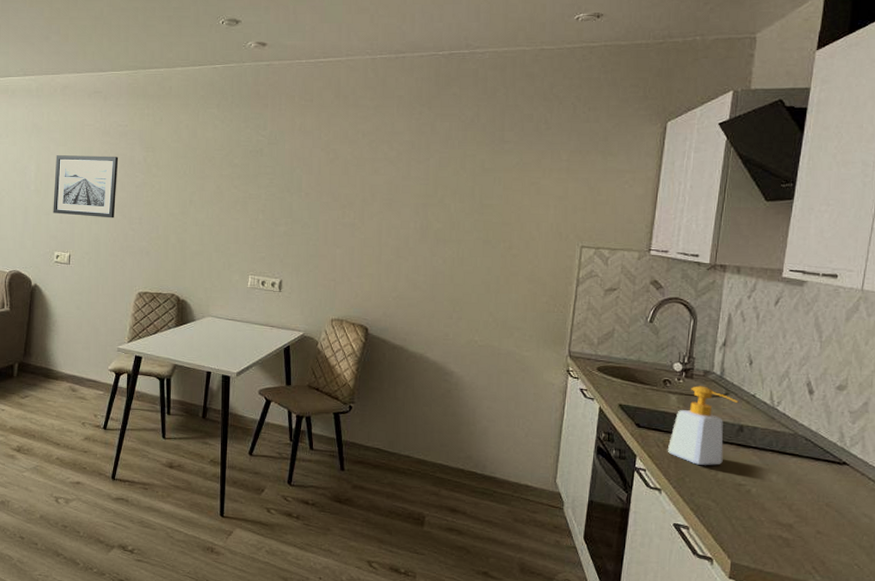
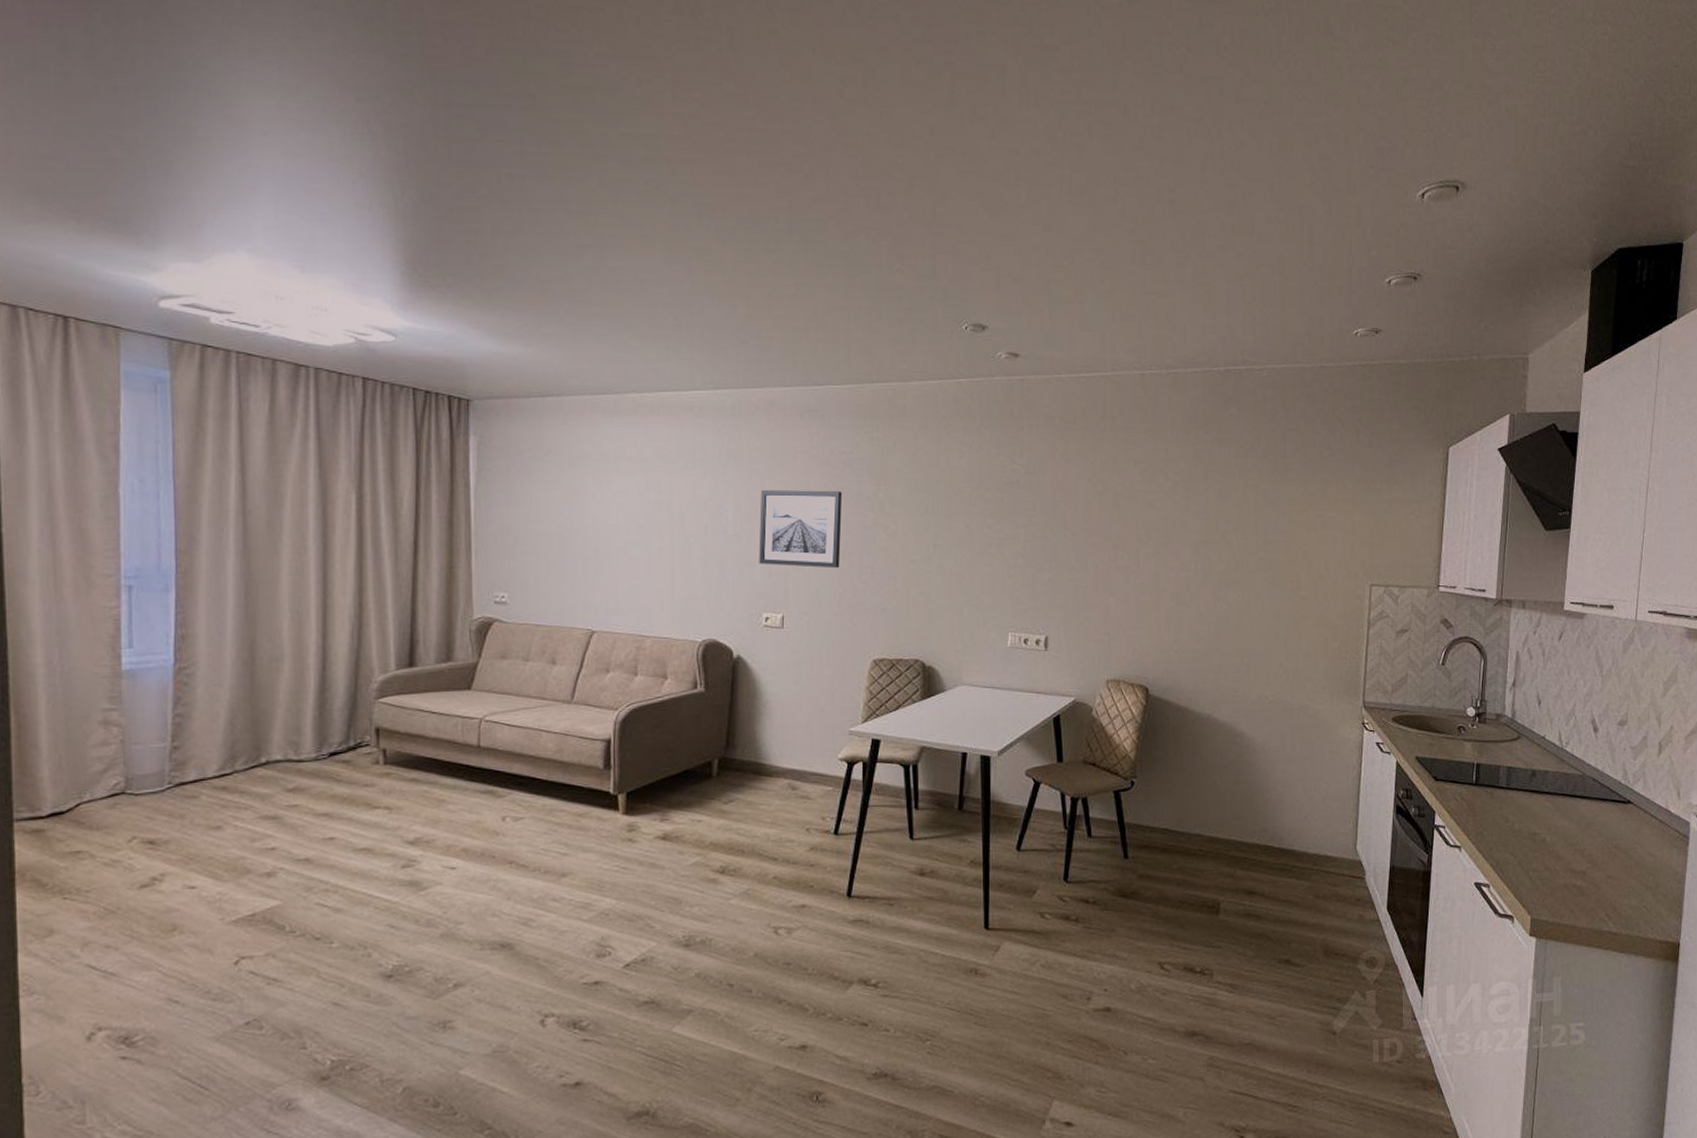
soap bottle: present [667,386,739,465] -> none [1465,730,1530,816]

